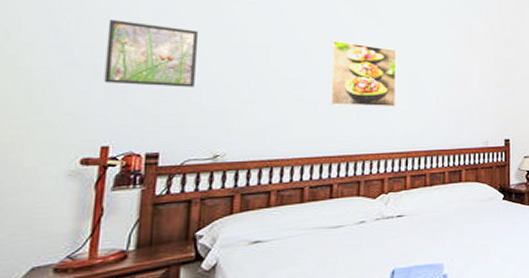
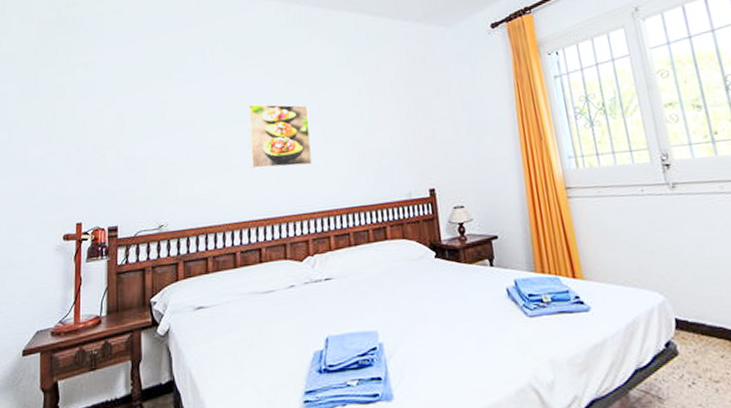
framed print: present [104,19,199,87] -> none [74,111,140,168]

